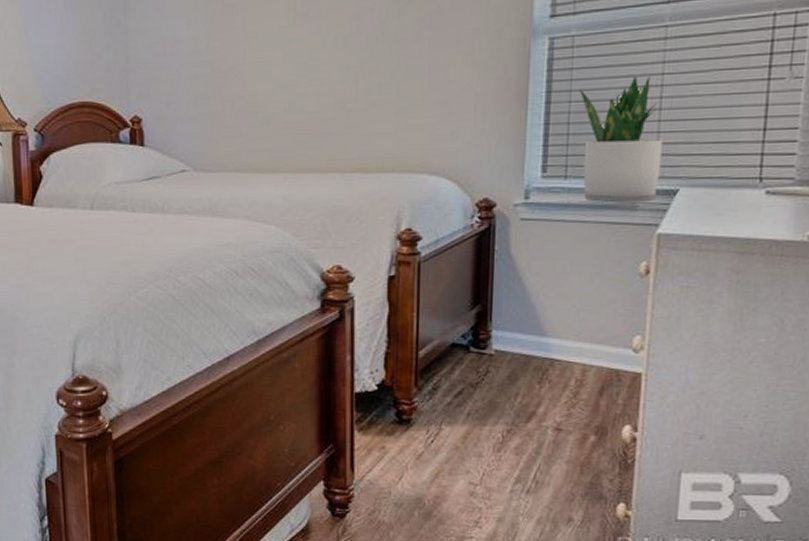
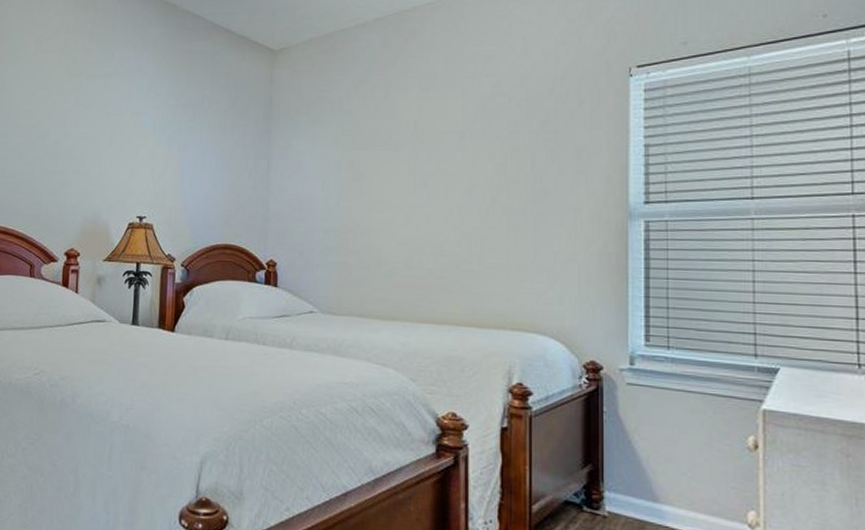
planter: present [580,75,663,203] -> none [676,260,760,378]

